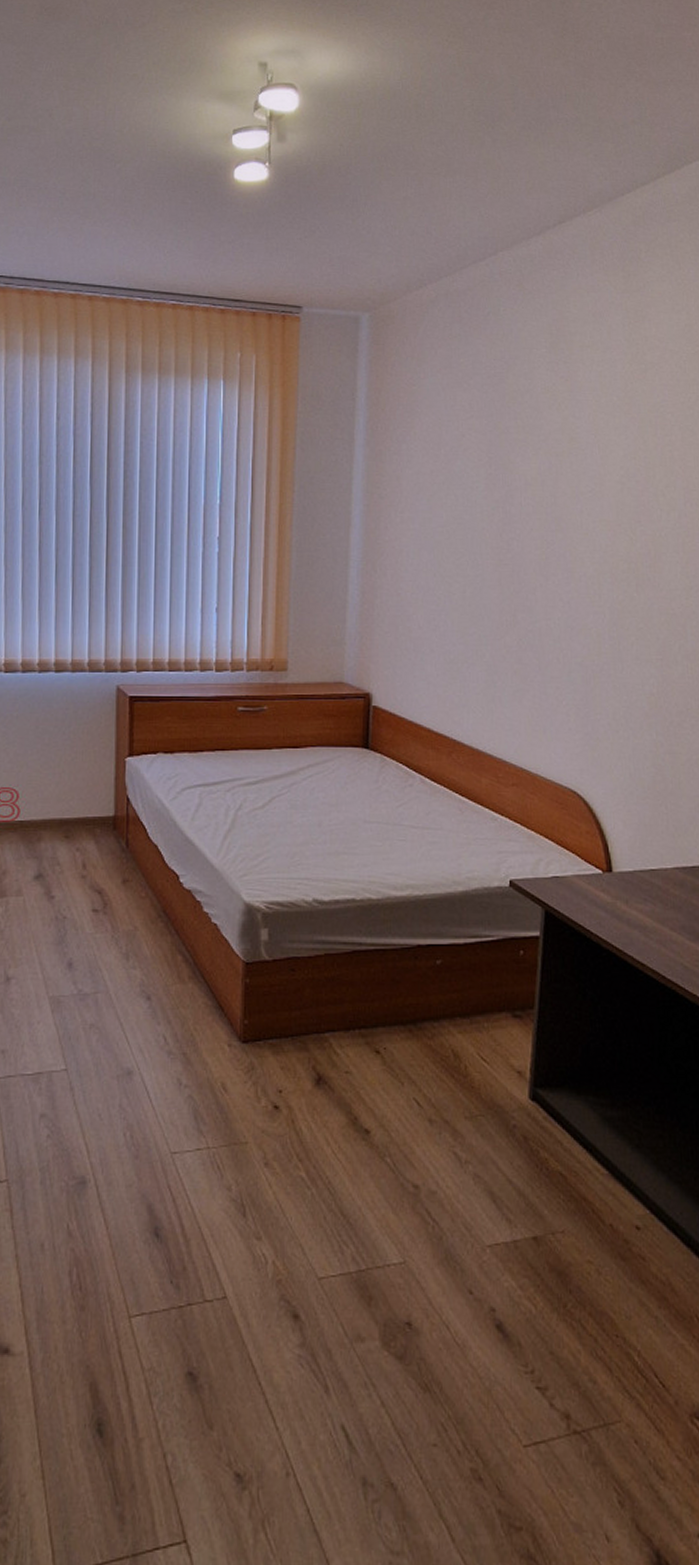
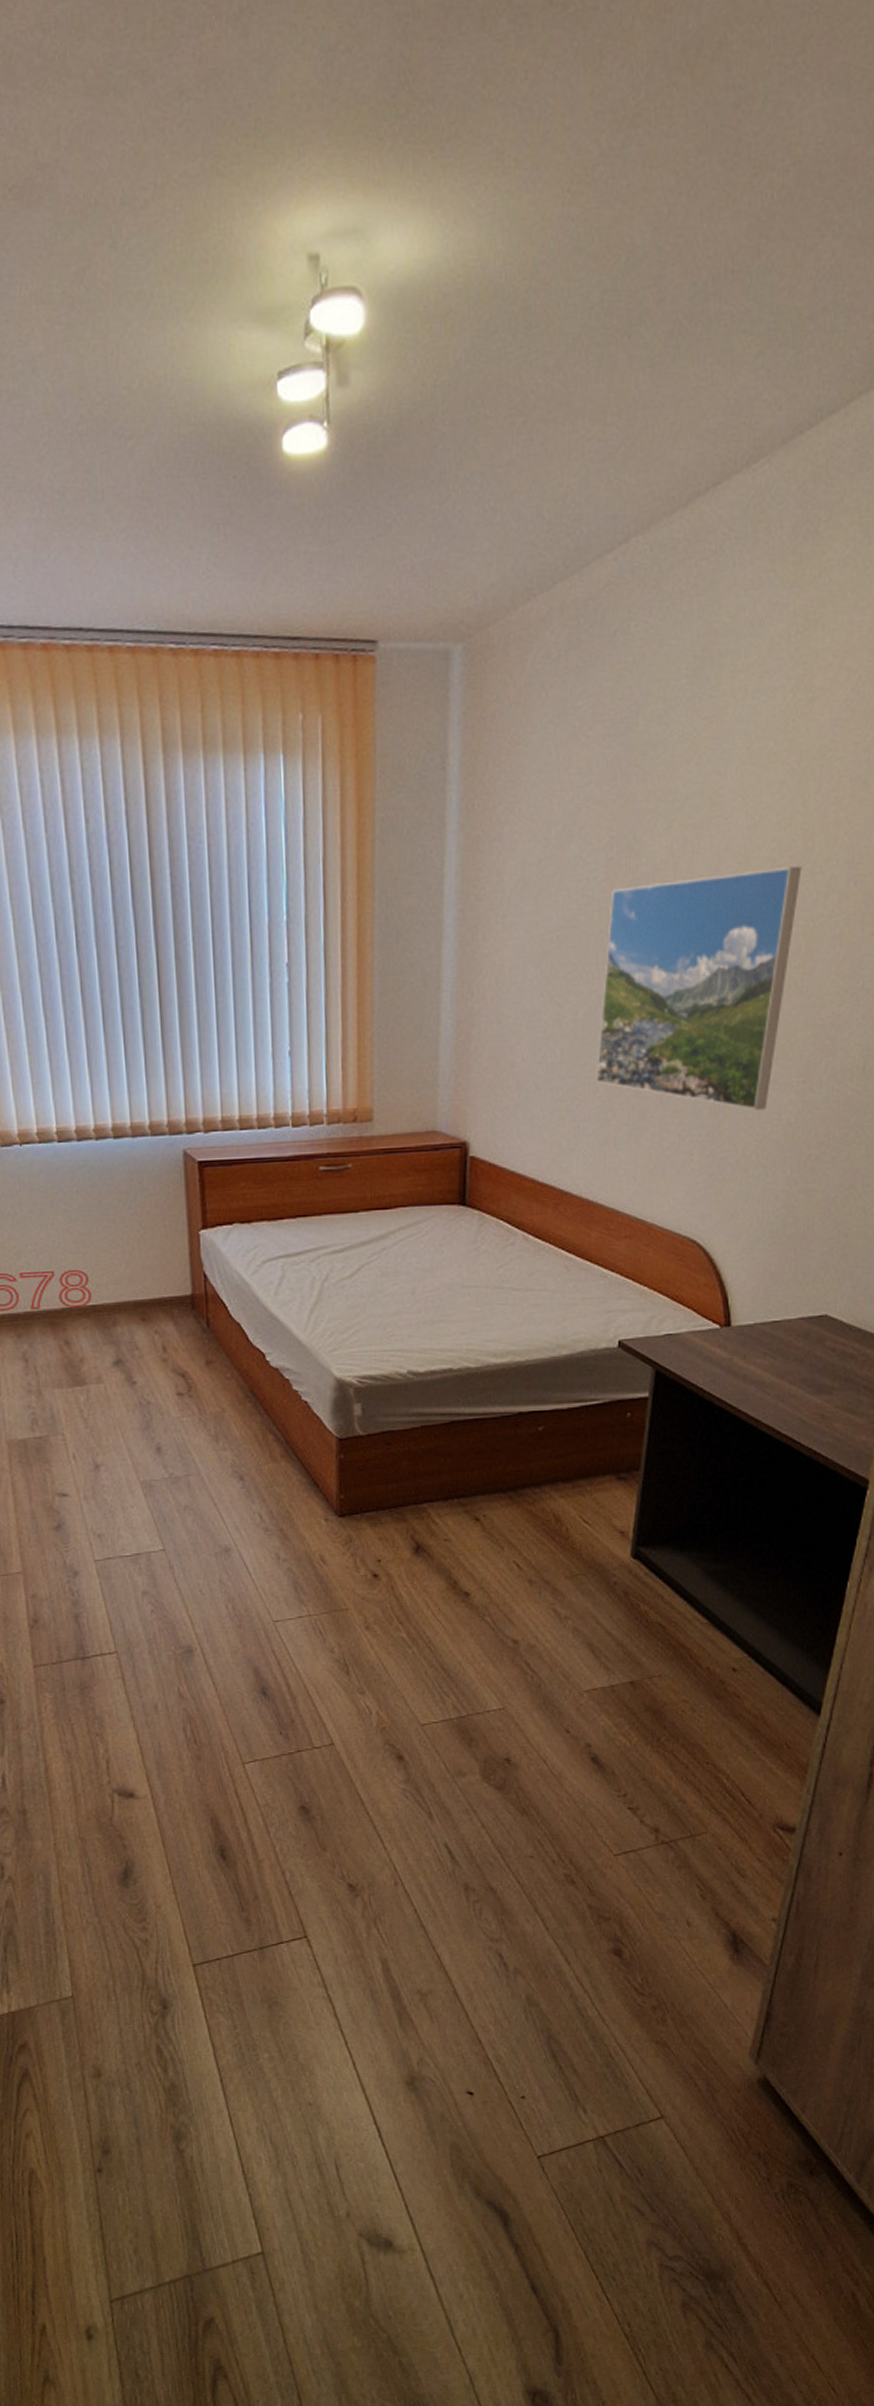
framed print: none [482,488,647,681] -> present [596,865,802,1110]

